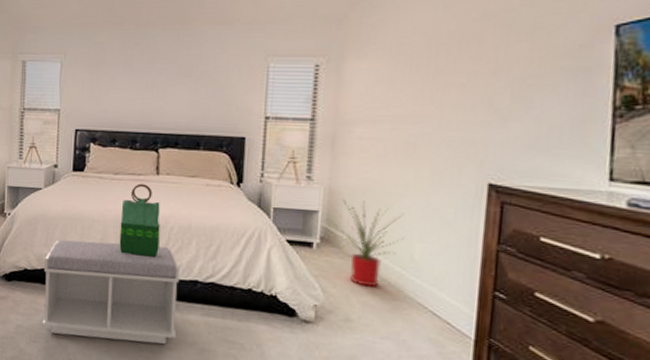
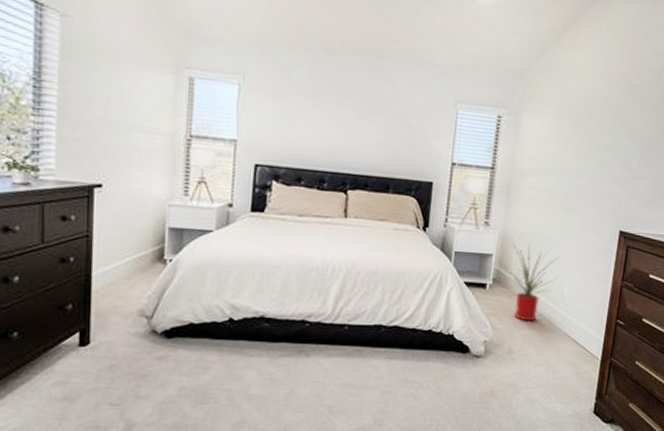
bench: present [42,240,180,344] -> none [211,288,365,393]
tote bag: present [119,183,160,257] -> none [302,226,347,304]

